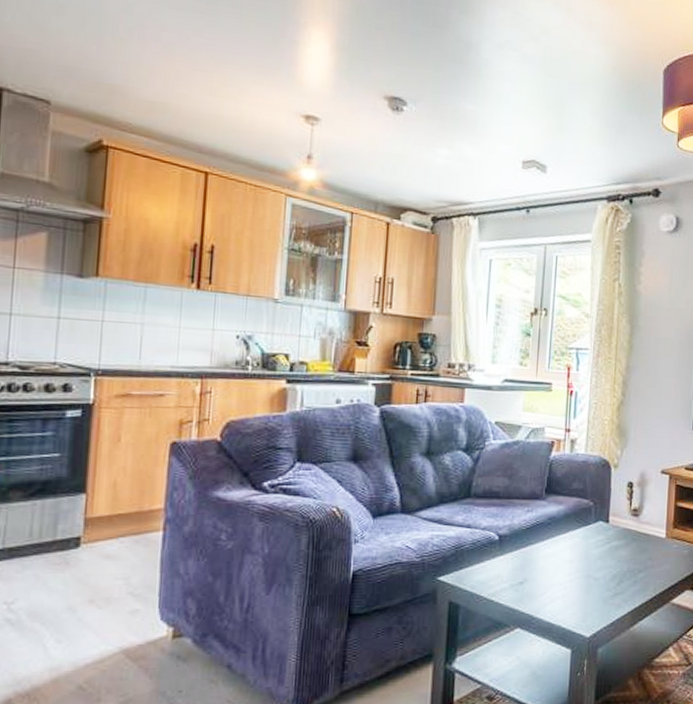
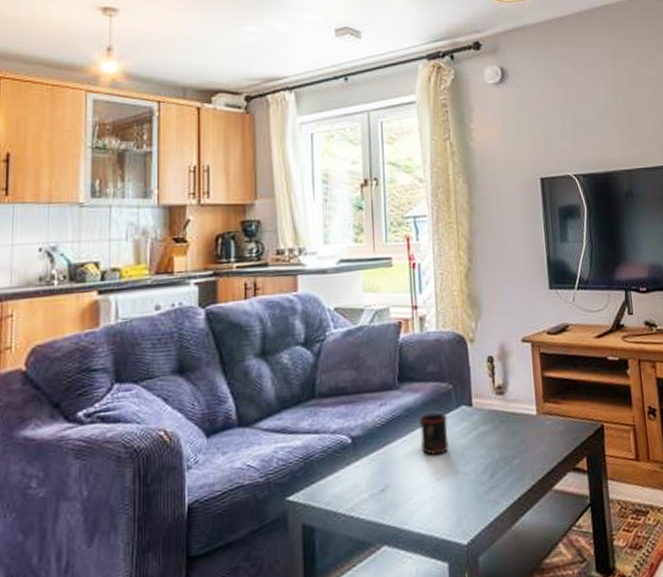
mug: none [559,524,585,559] -> present [420,412,449,455]

